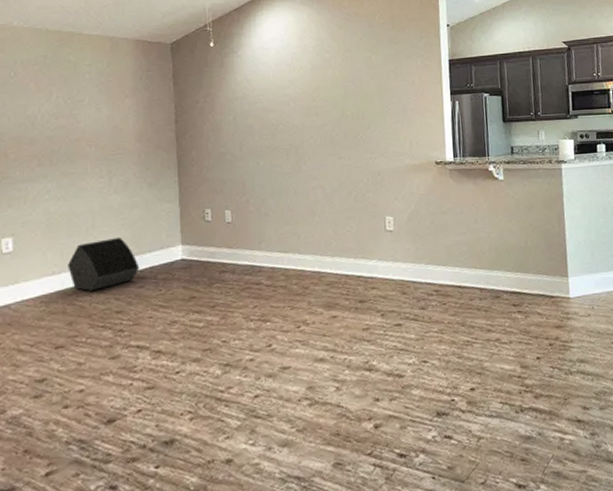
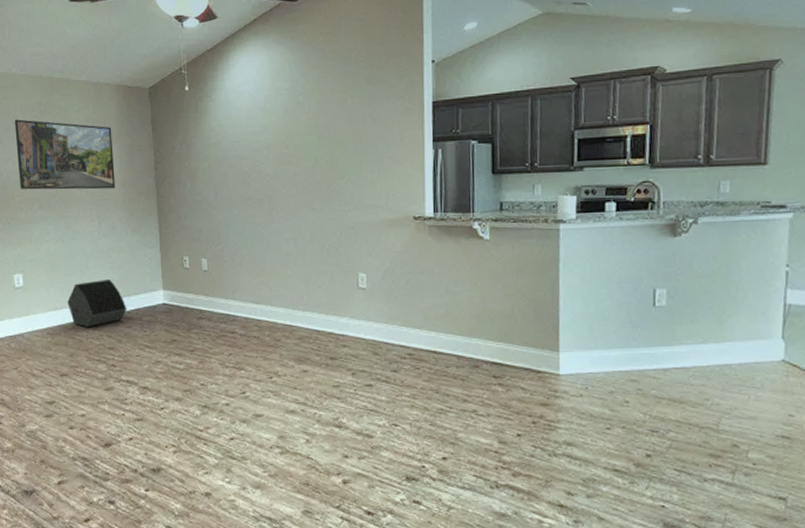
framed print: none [12,73,130,147] -> present [14,119,115,190]

